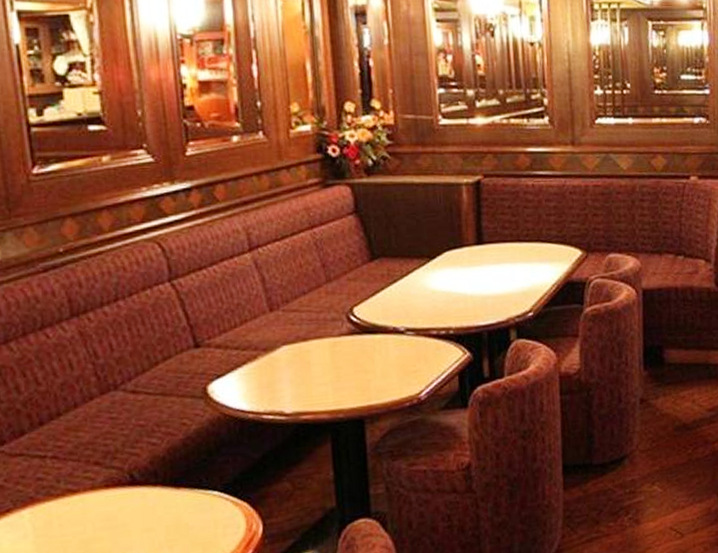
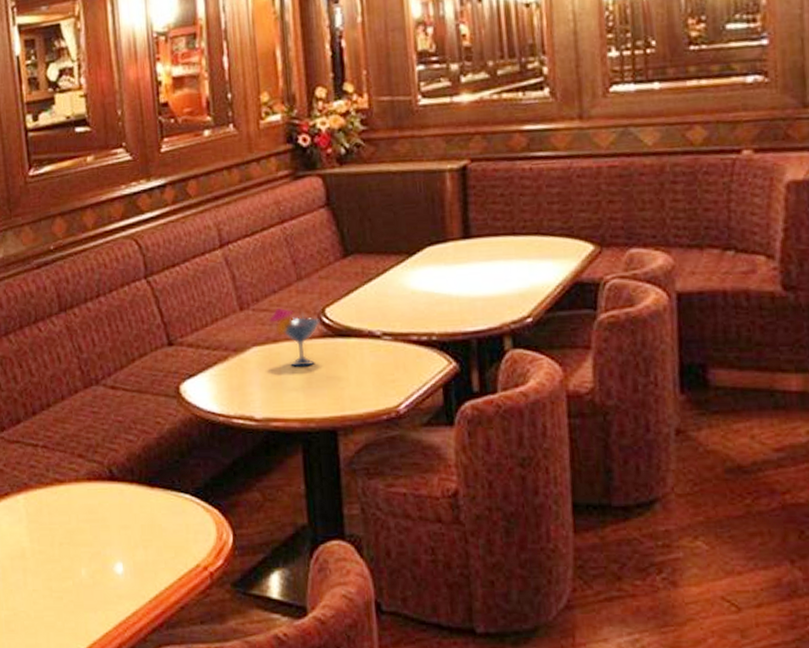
cocktail glass: none [299,307,349,363] -> present [269,307,321,367]

